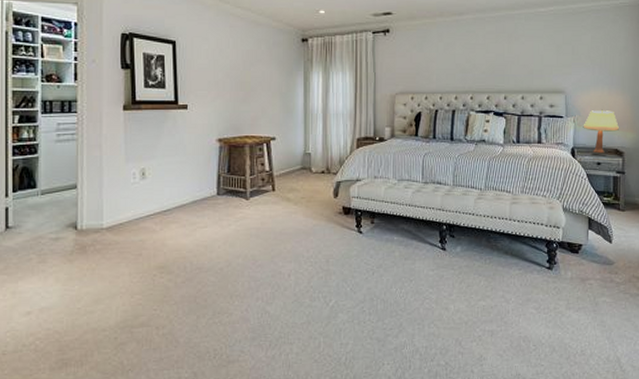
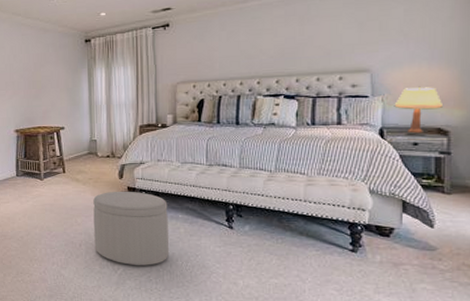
ottoman: none [305,211,383,296] -> present [93,191,169,266]

